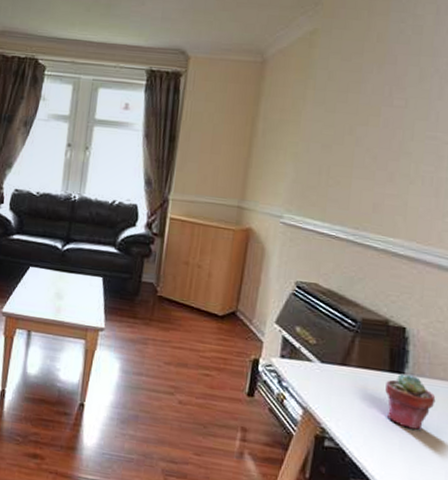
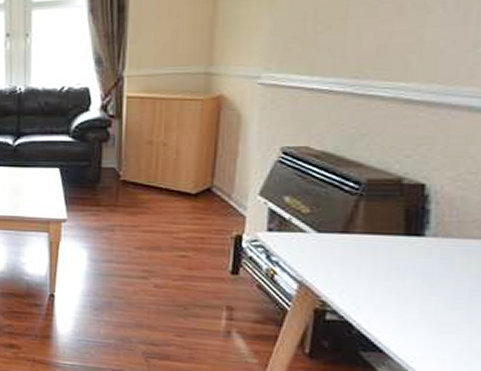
potted succulent: present [385,373,436,430] -> none [400,236,467,296]

